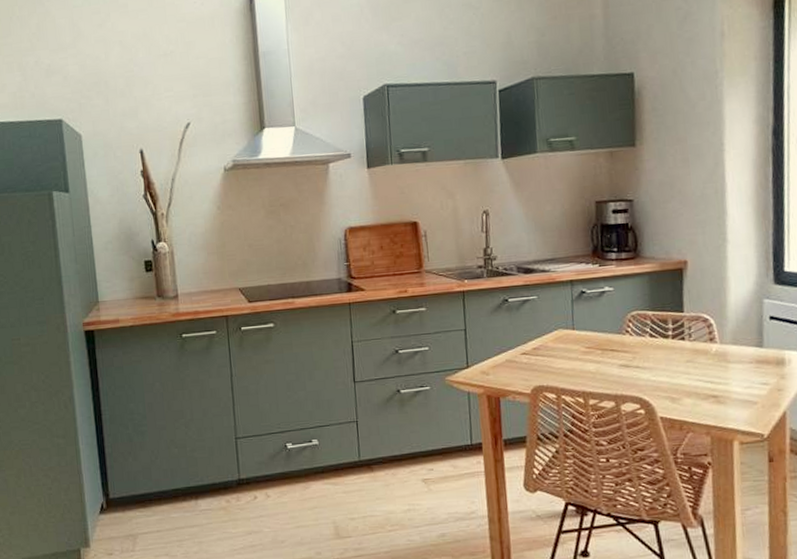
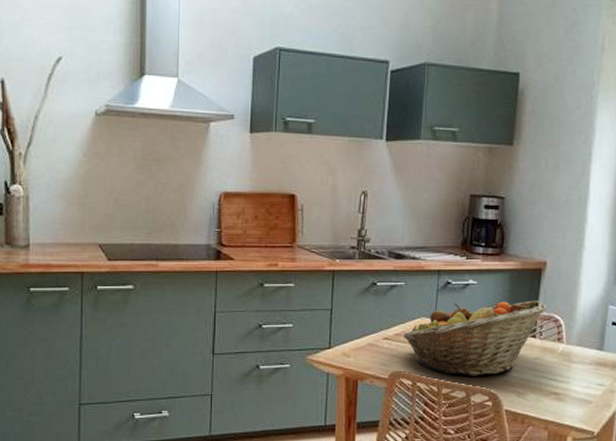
fruit basket: none [542,301,693,385] -> present [404,300,546,376]

